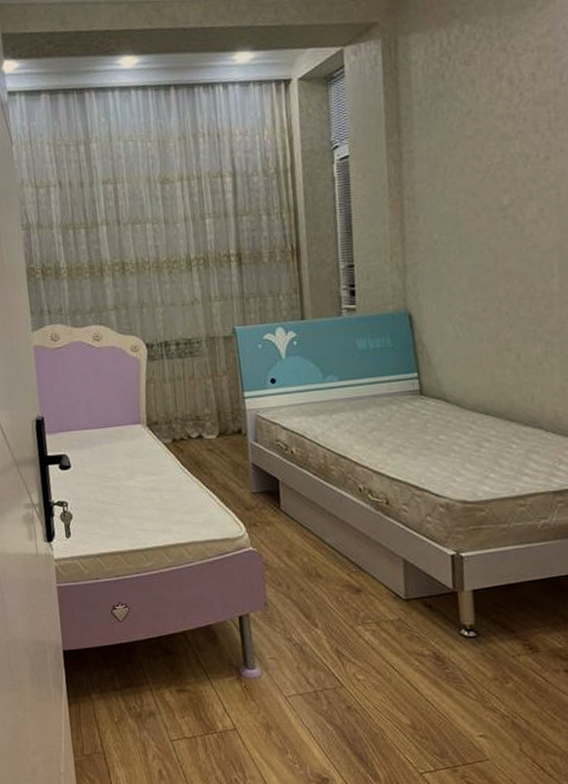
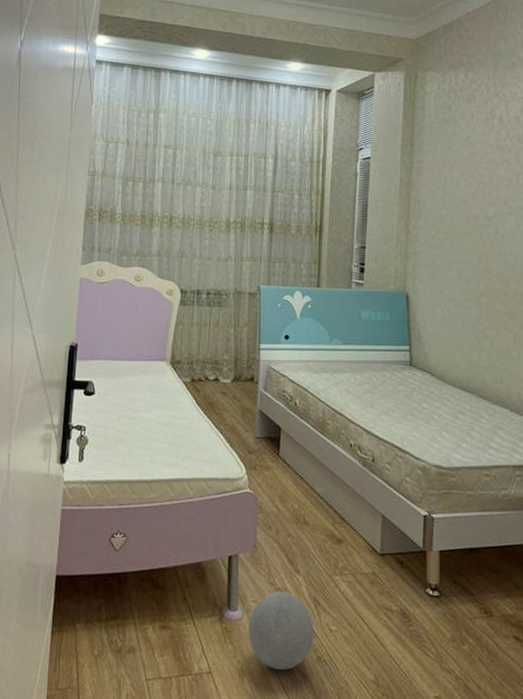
ball: none [269,646,341,722] -> present [248,591,314,670]

